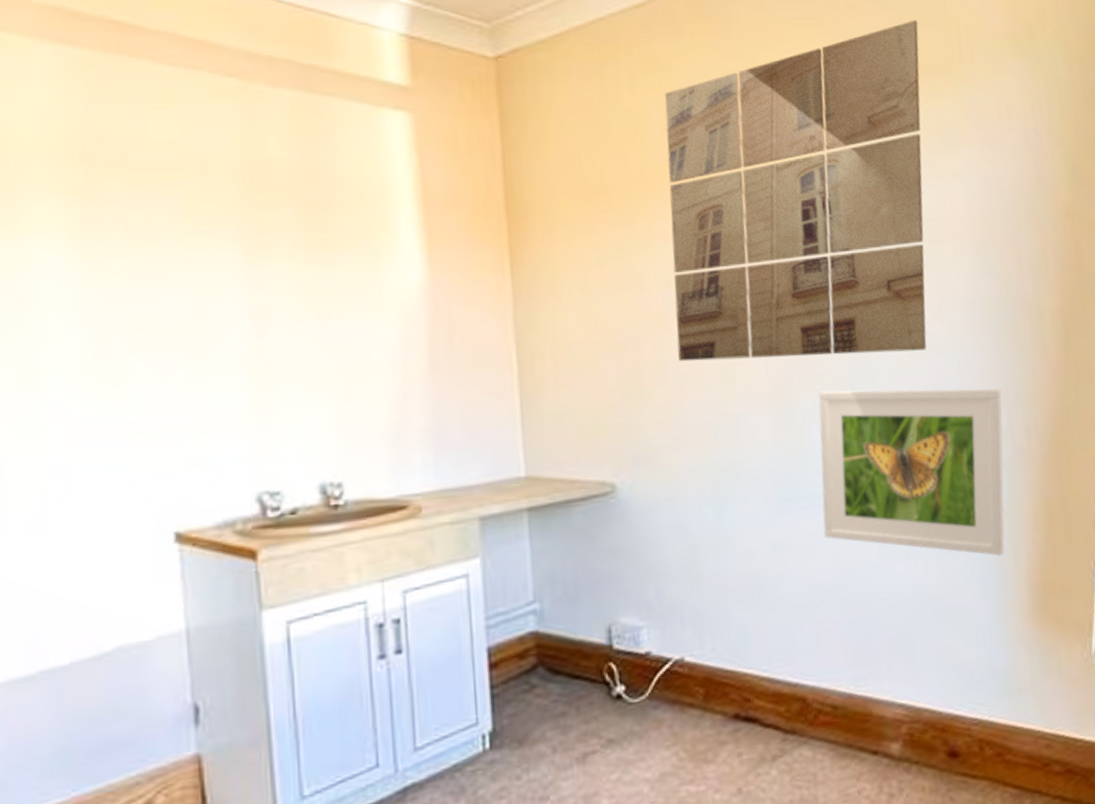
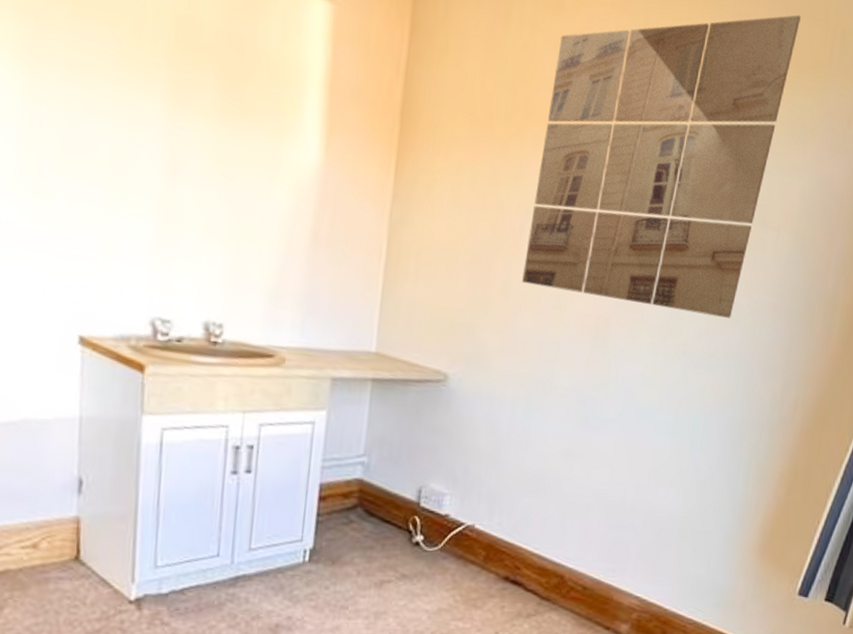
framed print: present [818,388,1005,556] -> none [608,334,783,500]

